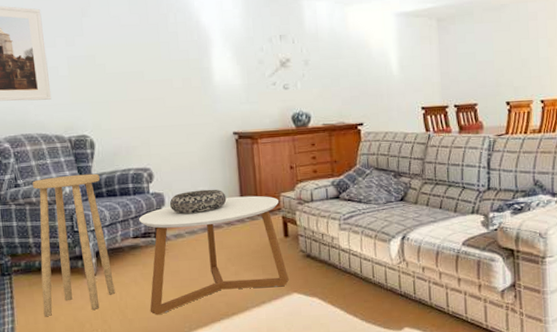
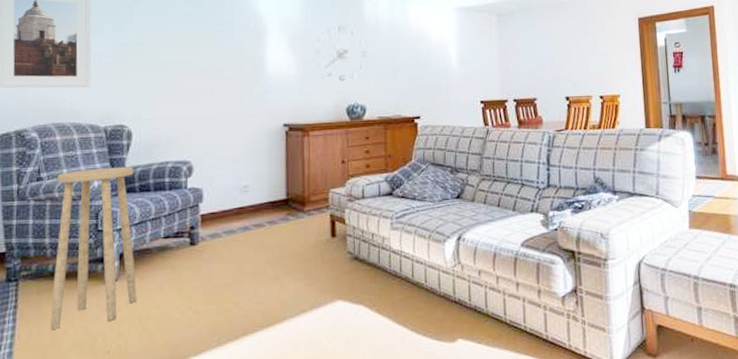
coffee table: present [138,195,289,315] -> none [171,191,333,327]
decorative bowl: present [169,189,227,214] -> none [208,184,271,211]

